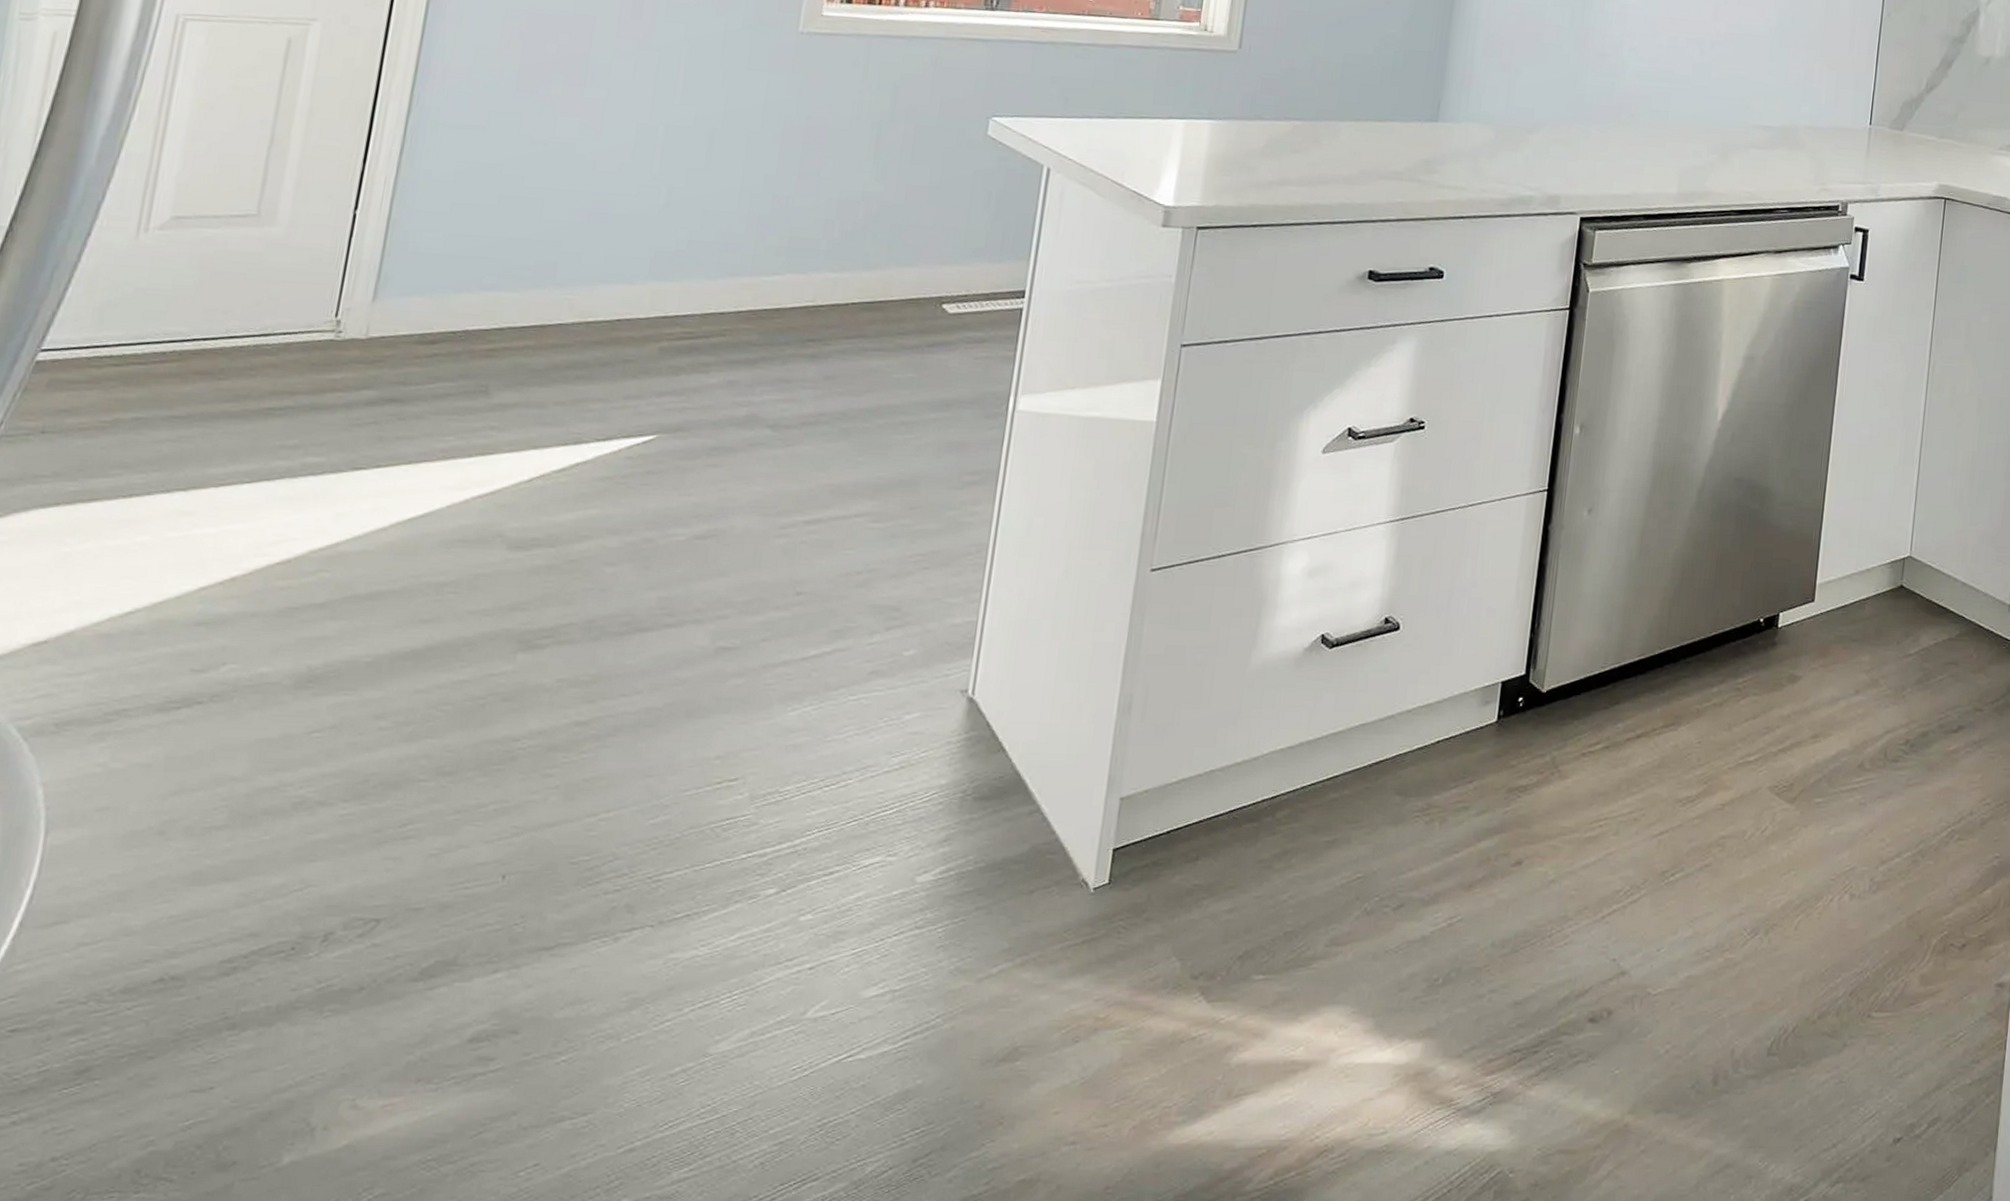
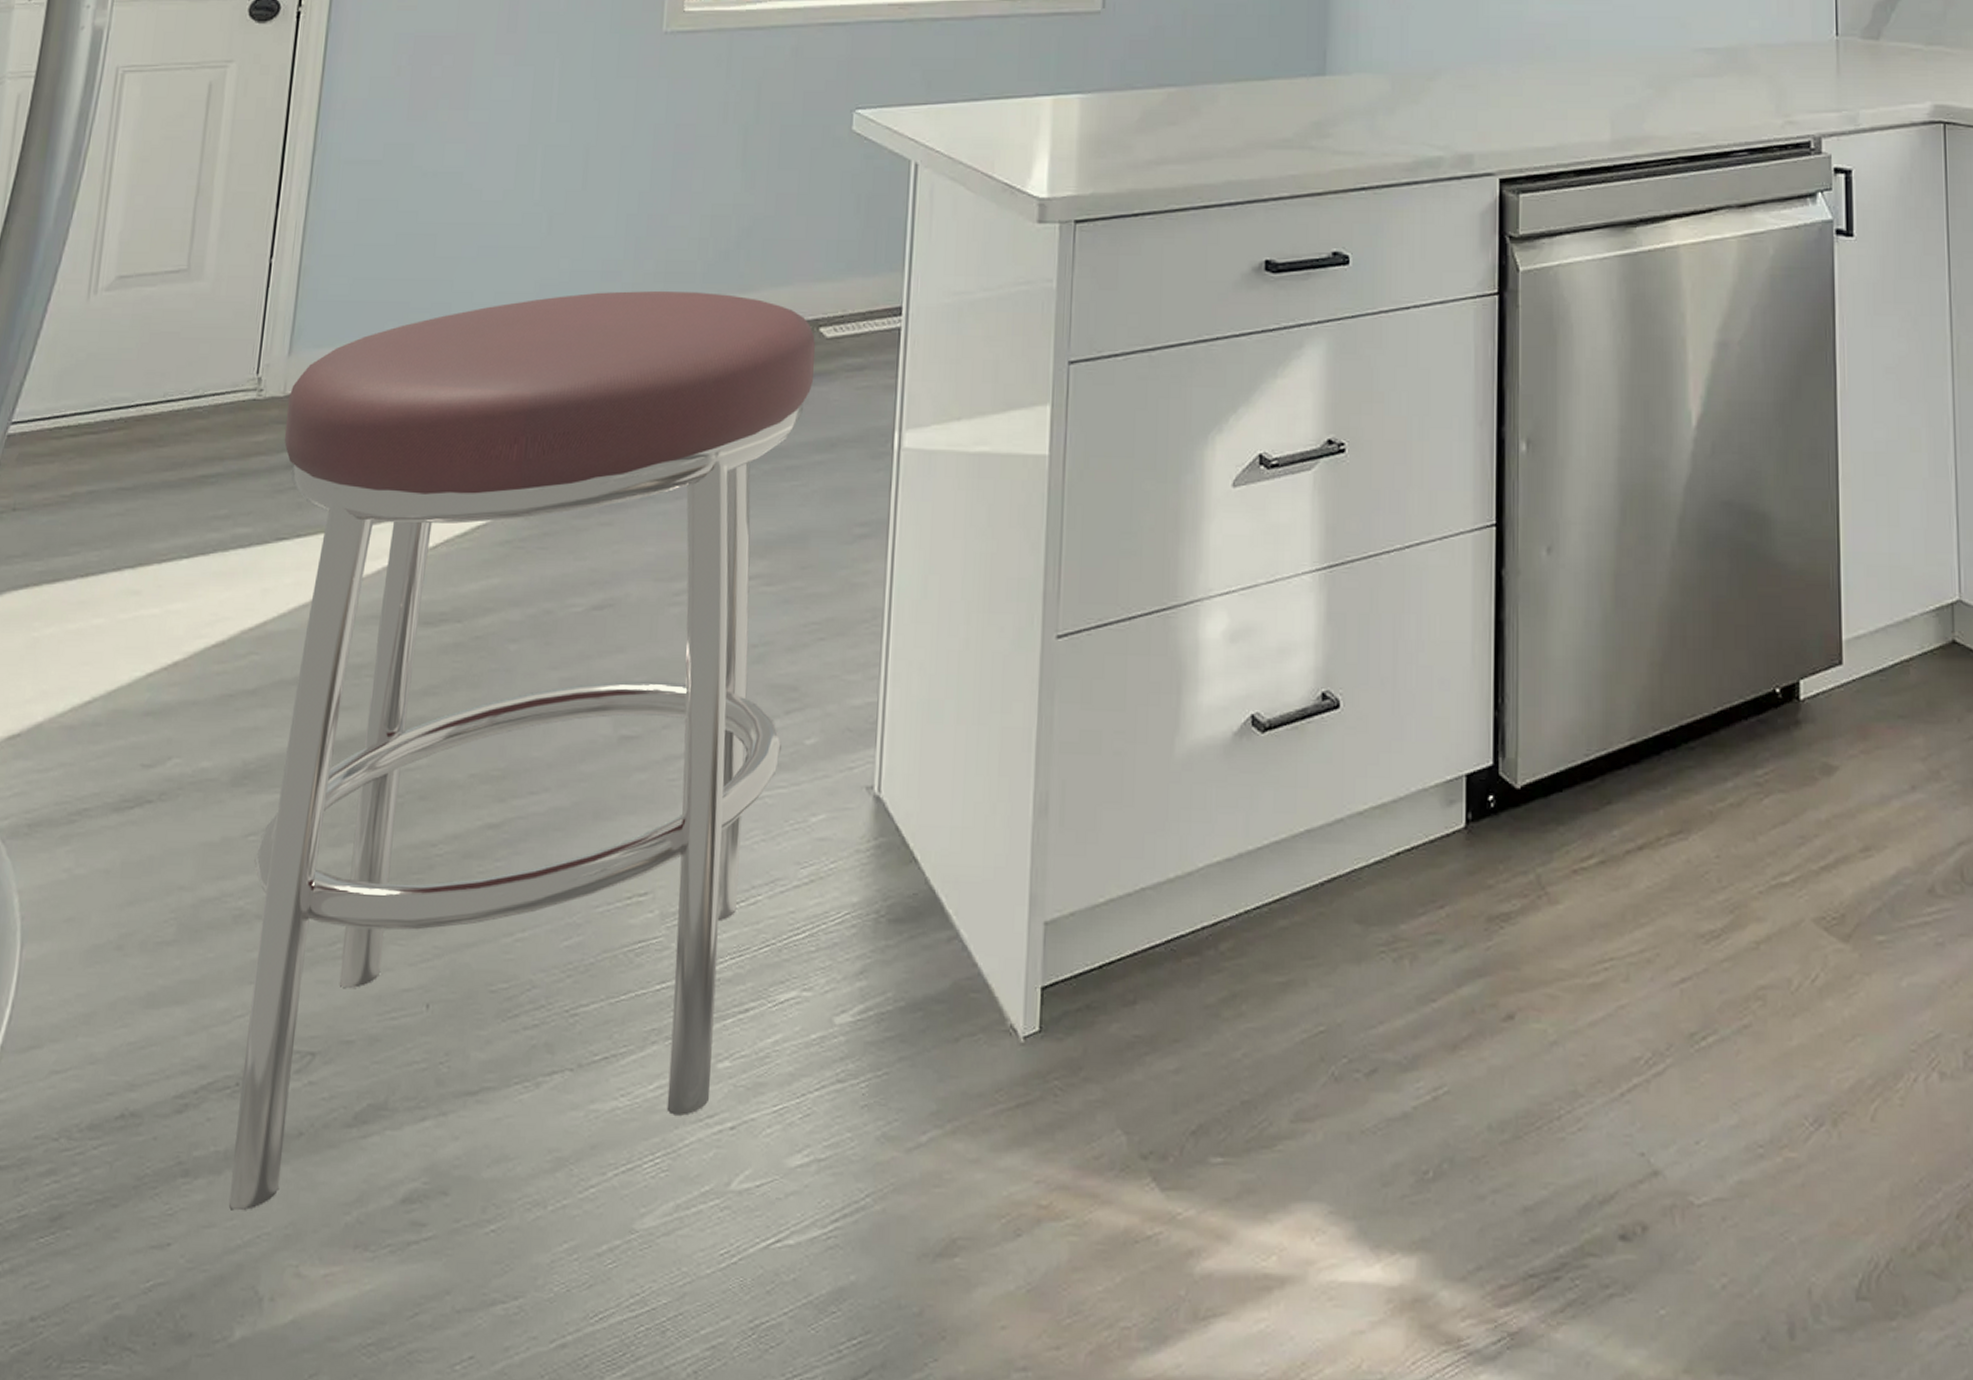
bar stool: none [279,261,937,1056] -> present [228,290,815,1211]

